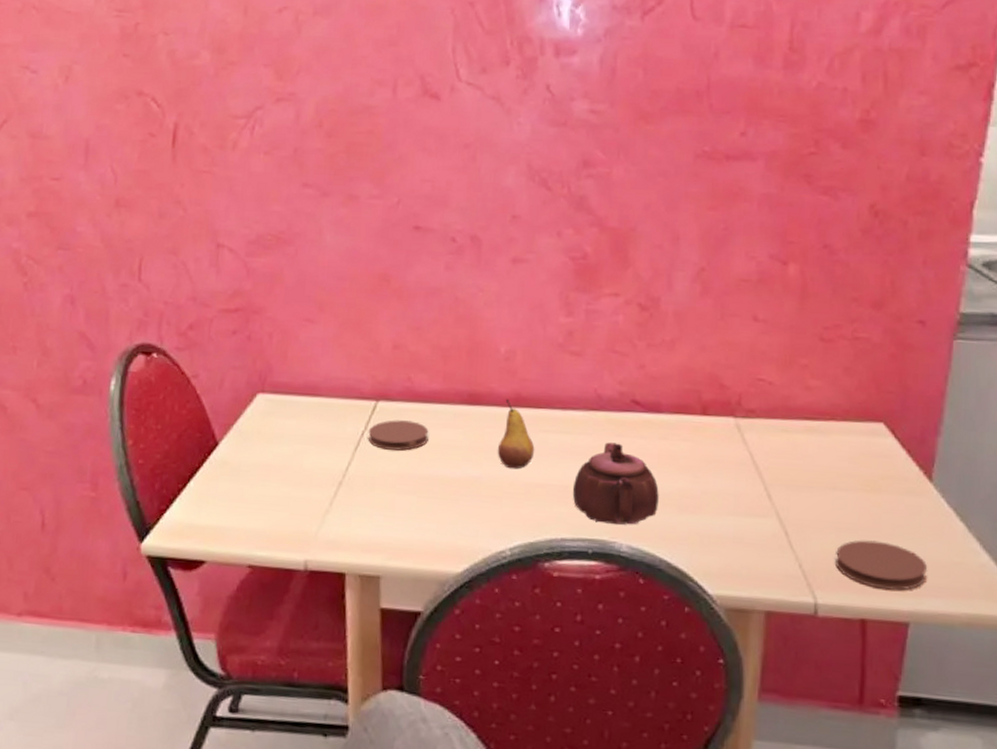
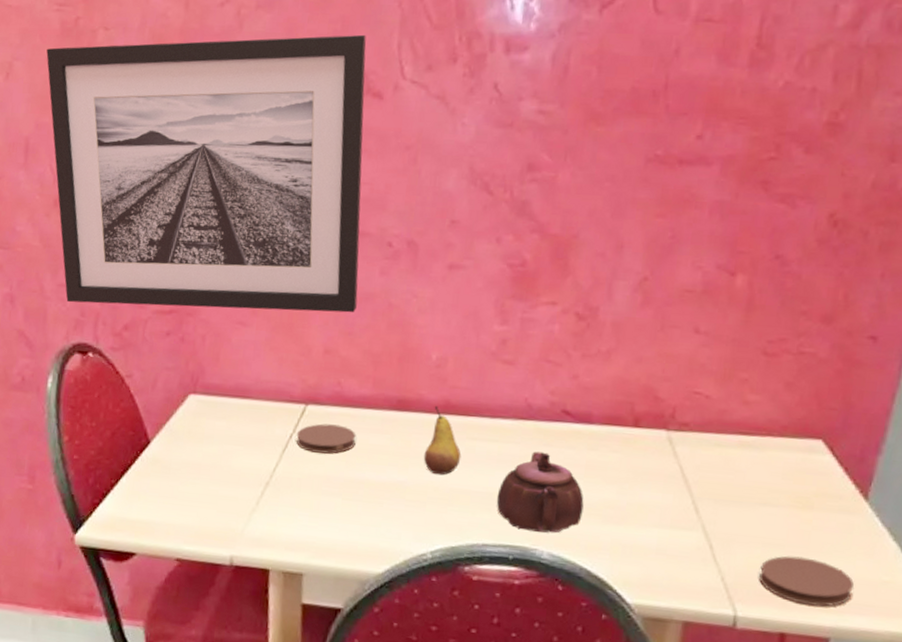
wall art: none [106,39,424,308] -> present [46,34,366,313]

